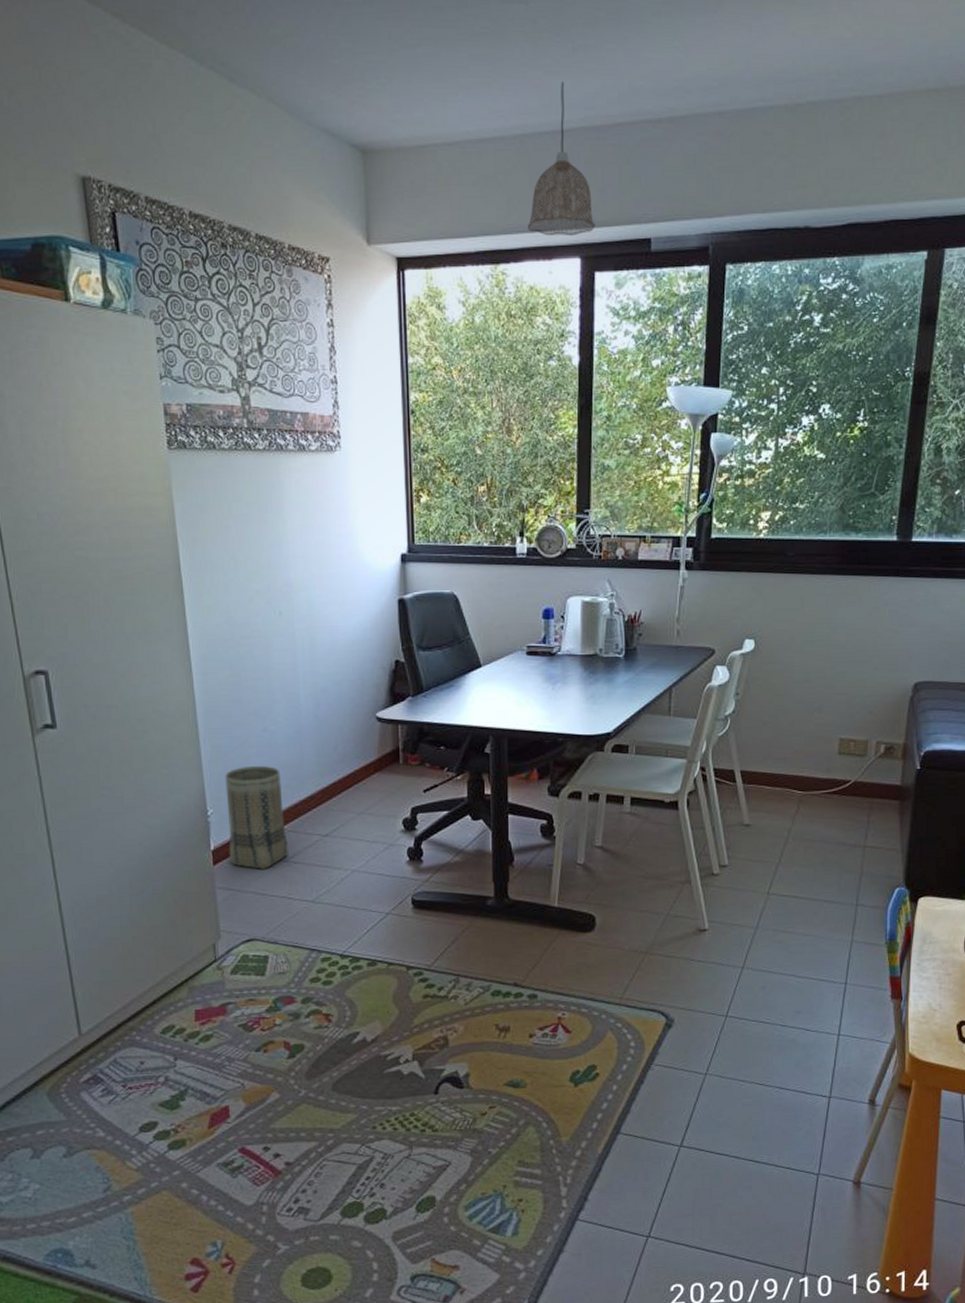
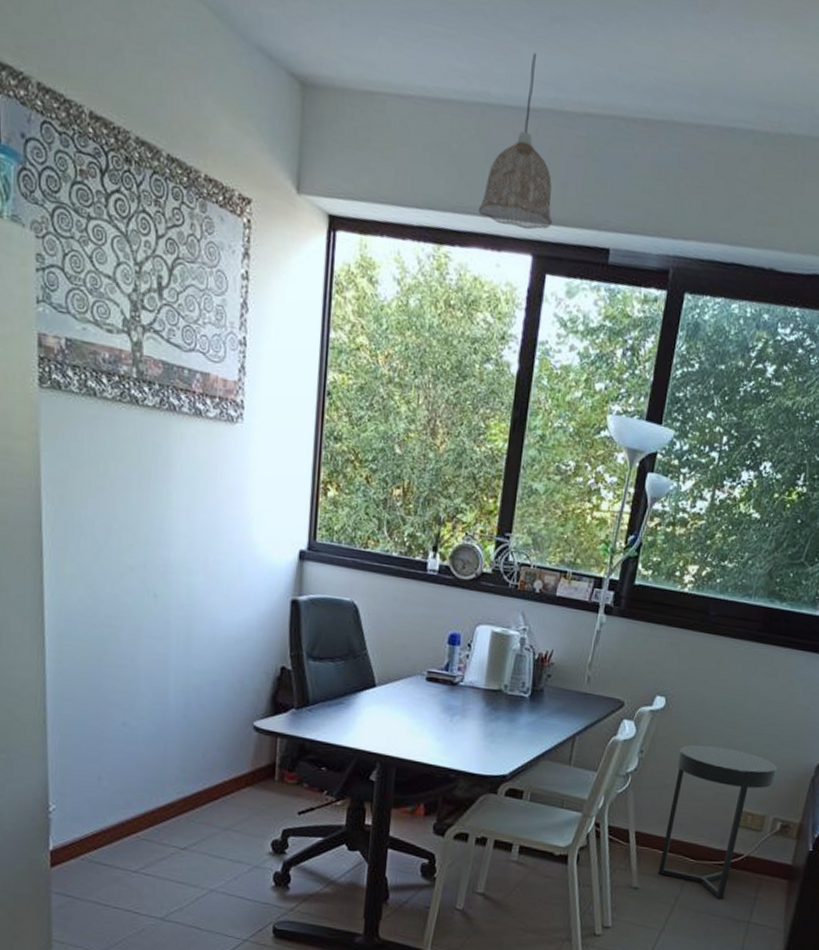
basket: present [225,765,288,869] -> none [70,762,140,878]
side table: none [768,680,873,827] -> present [658,744,777,900]

